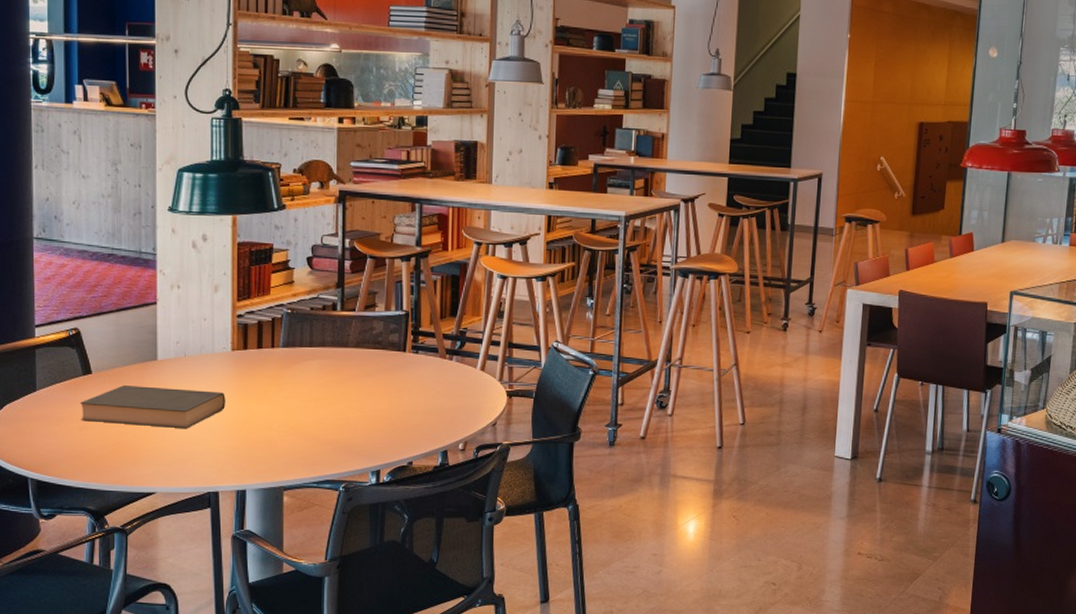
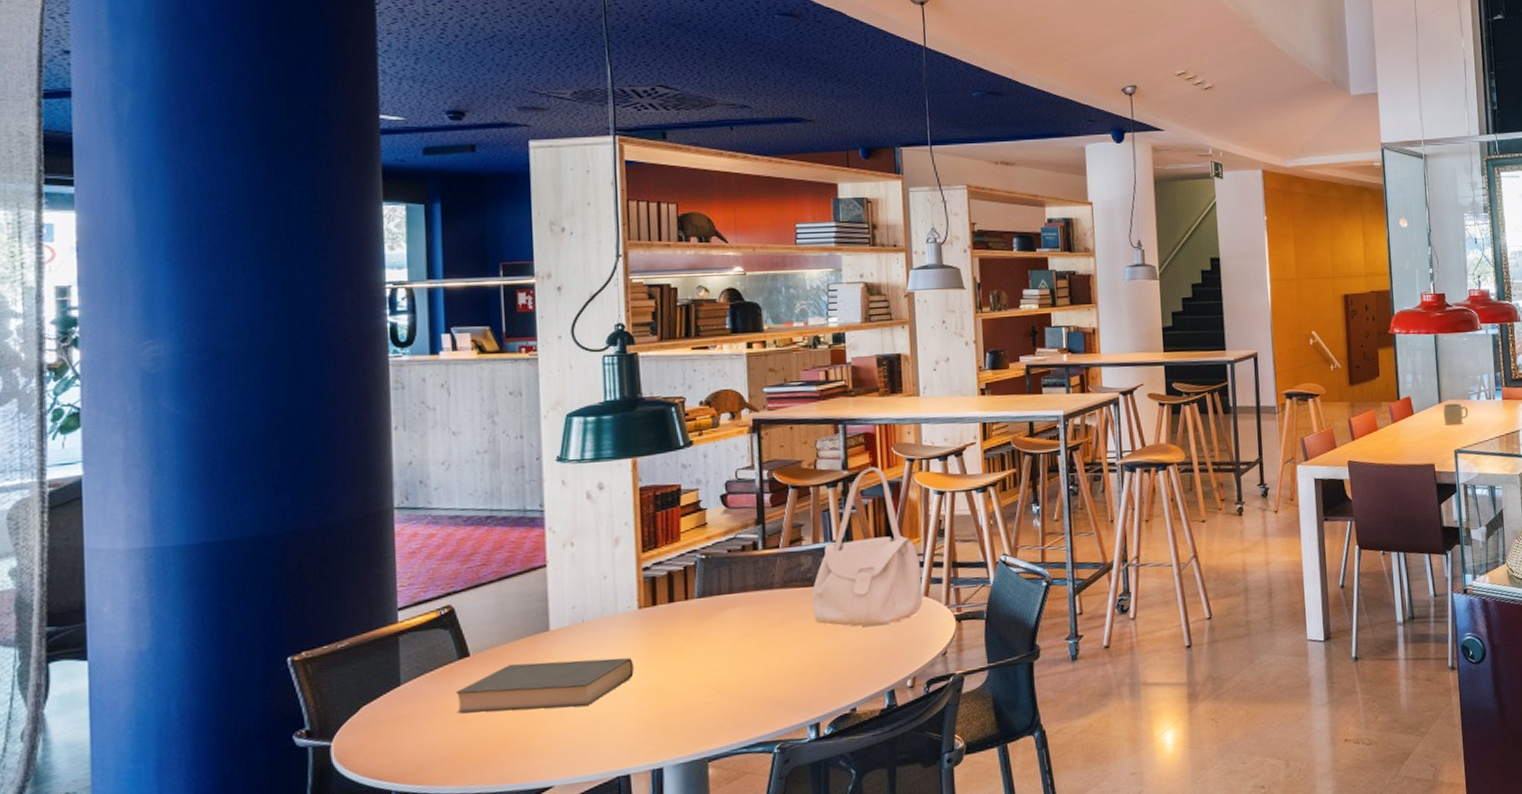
handbag: none [381,245,480,392] -> present [812,466,923,627]
mug: none [1004,244,1031,267] -> present [1443,403,1468,426]

